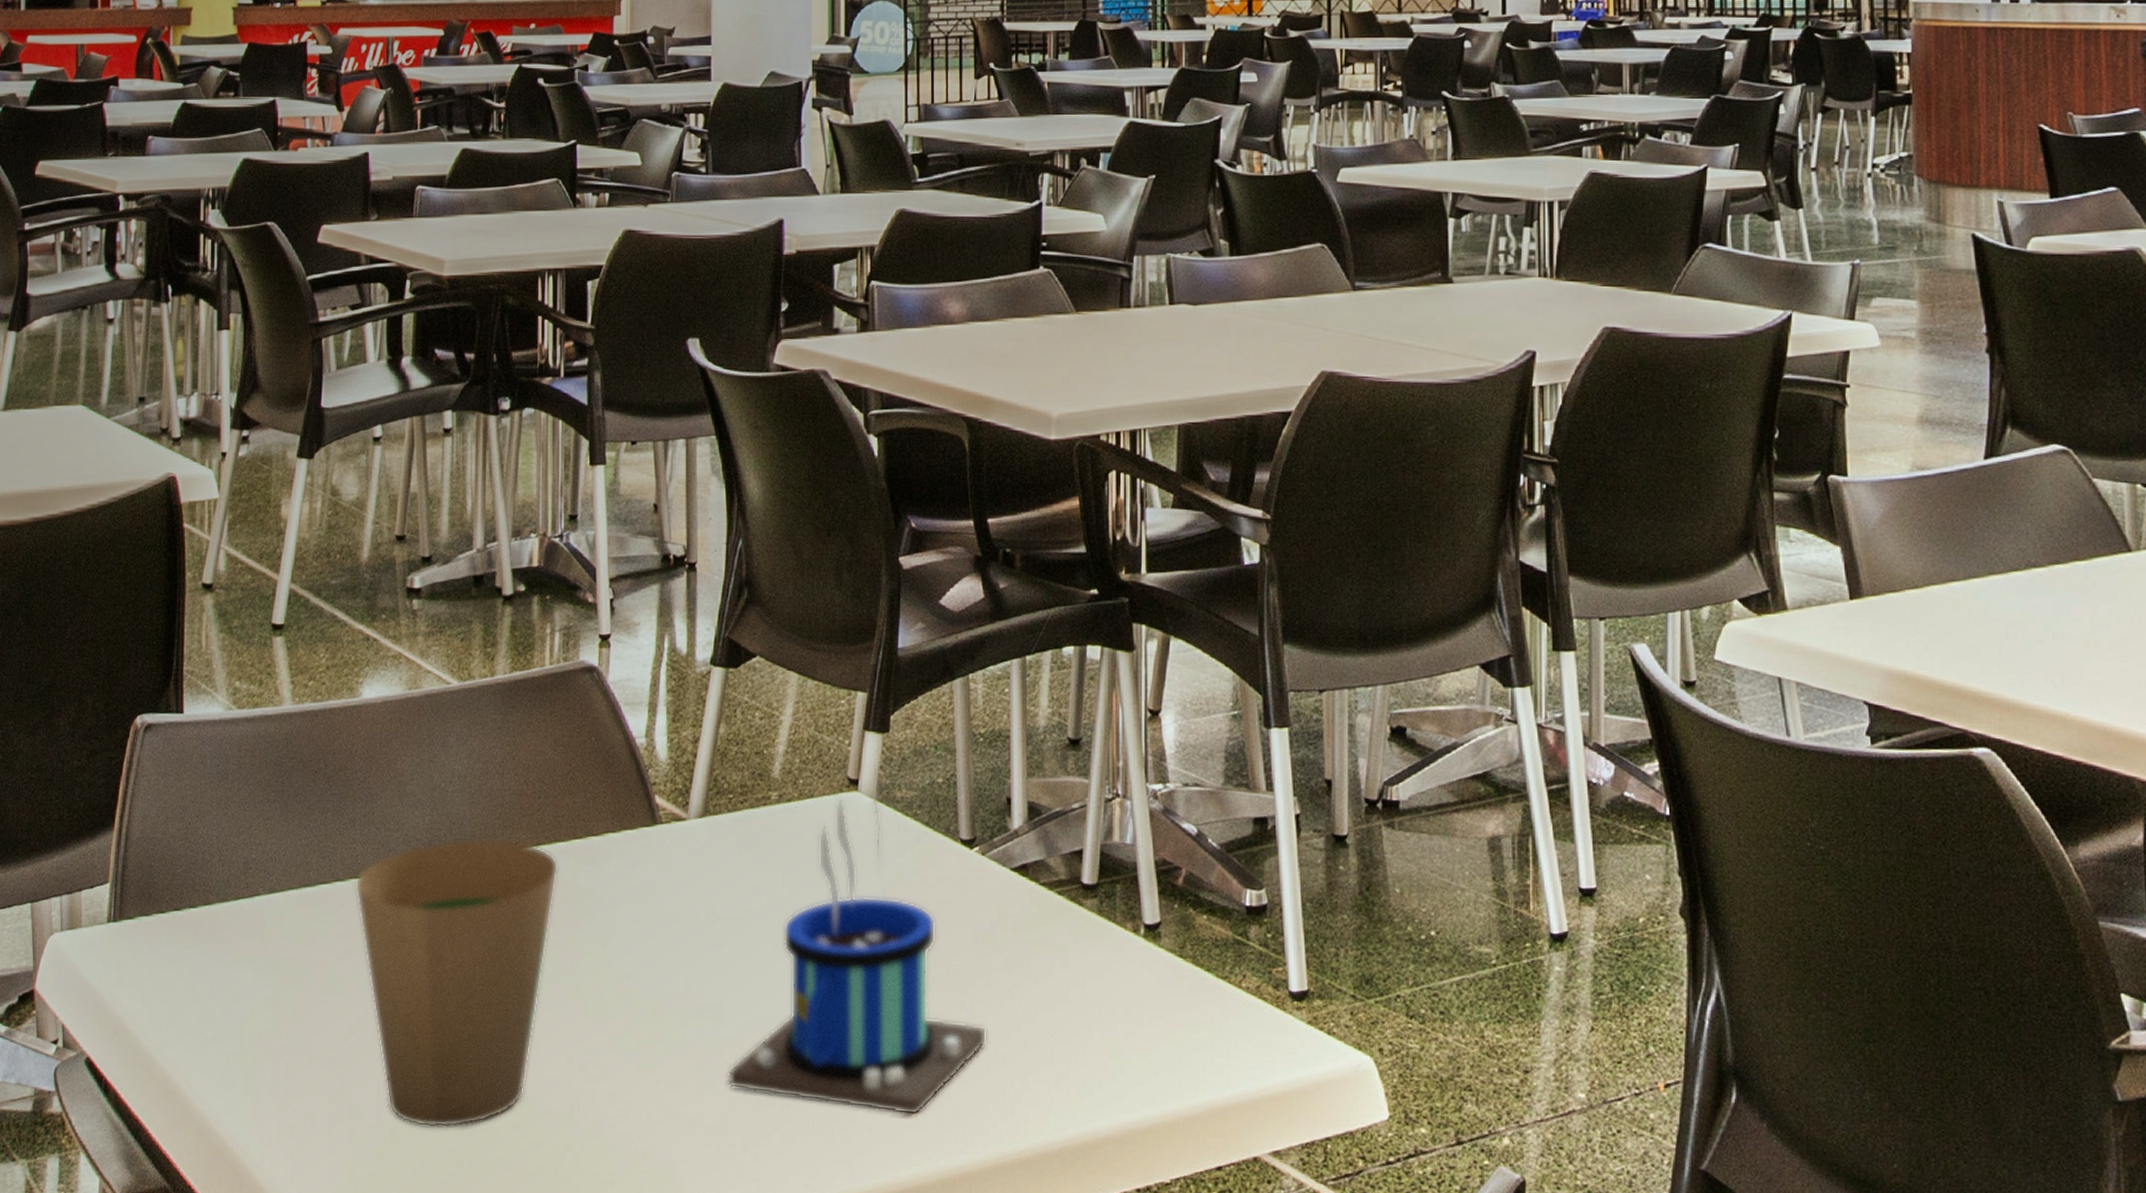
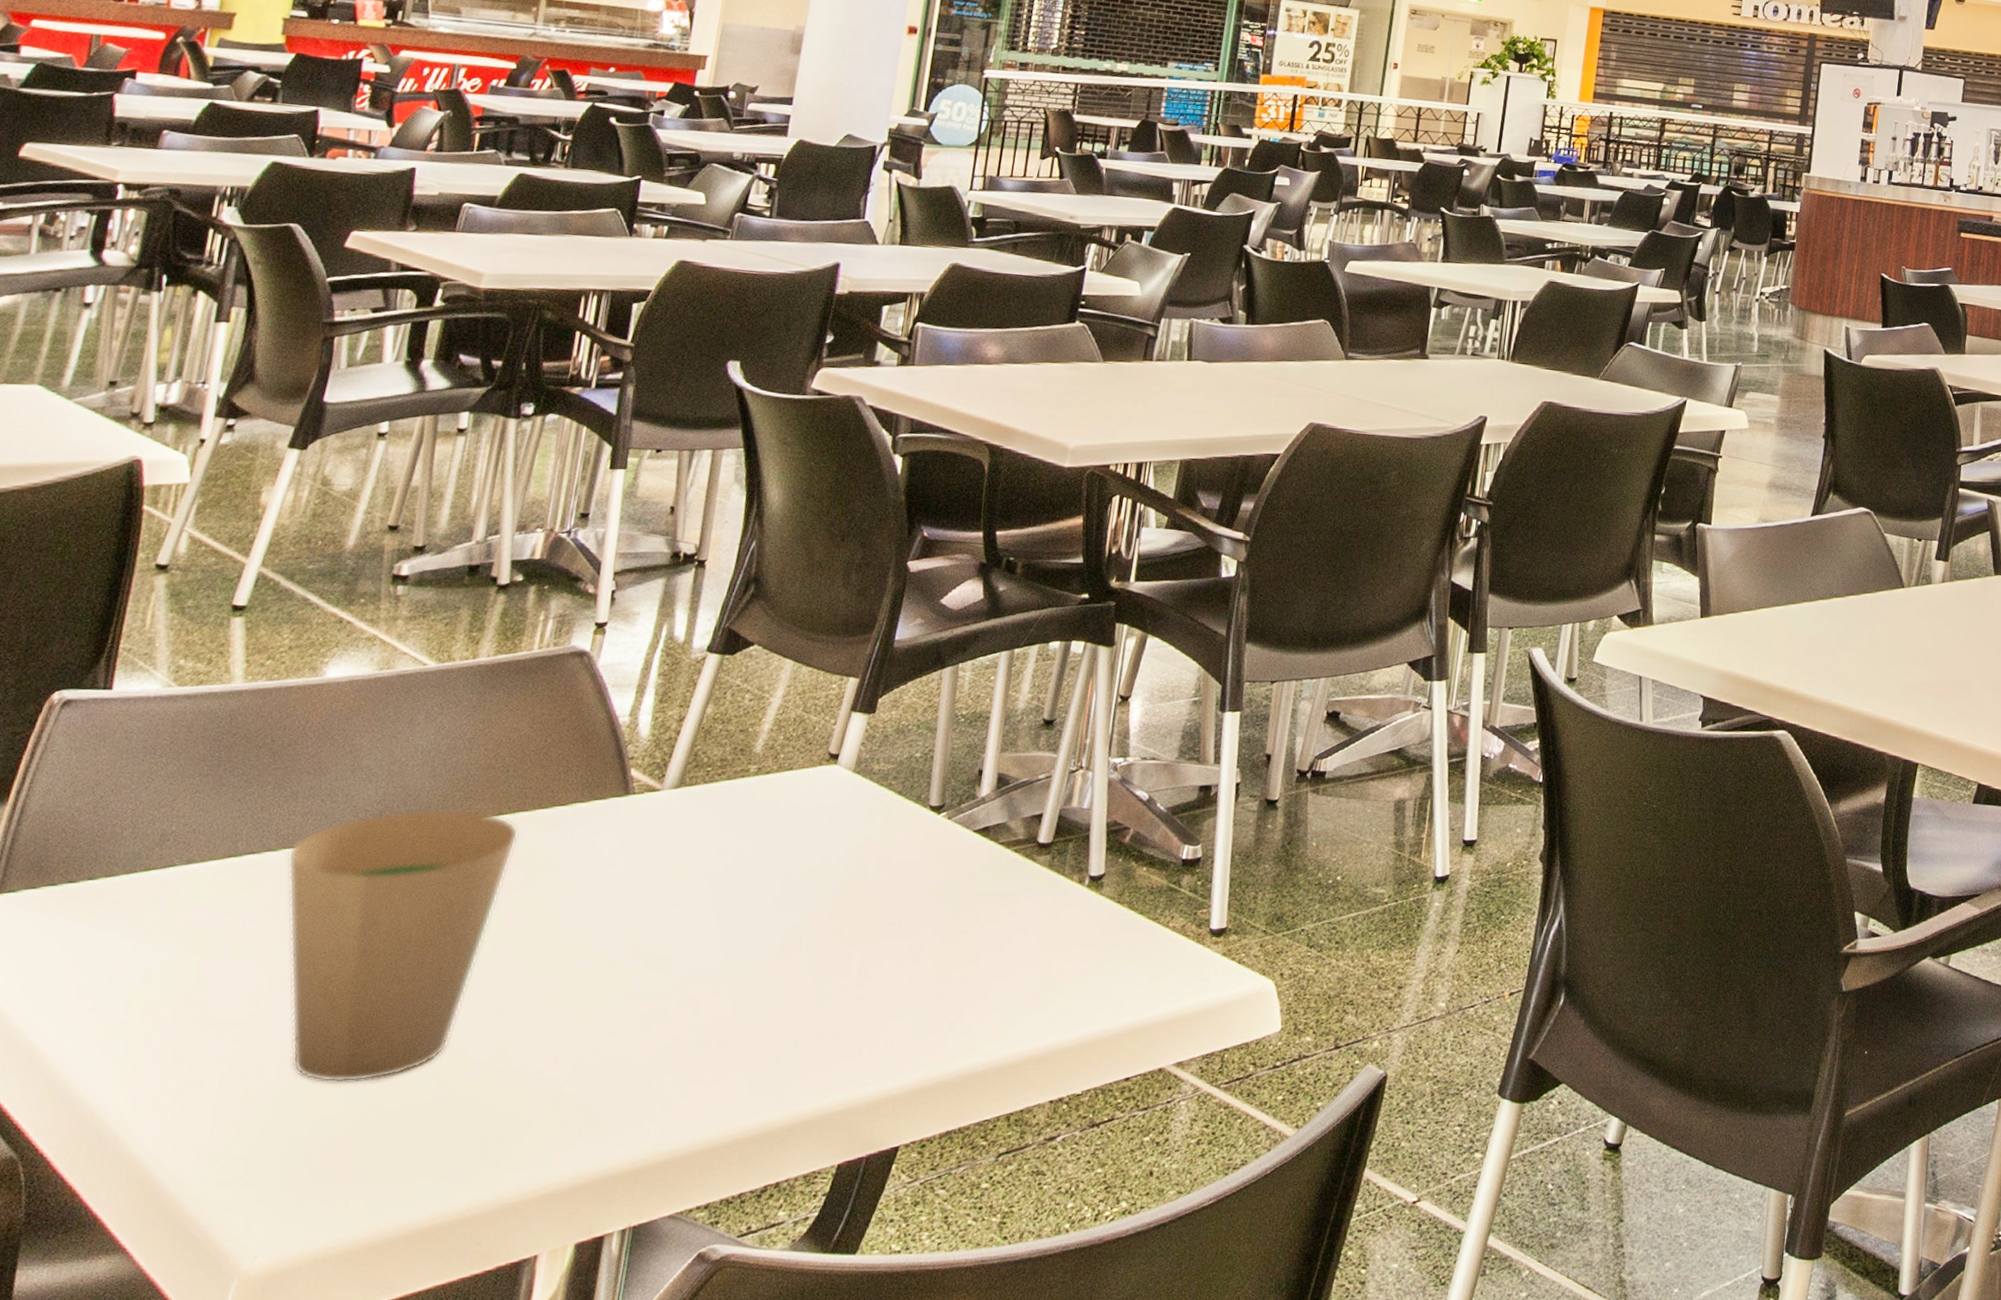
mug: present [728,764,987,1116] -> none [666,741,931,1048]

